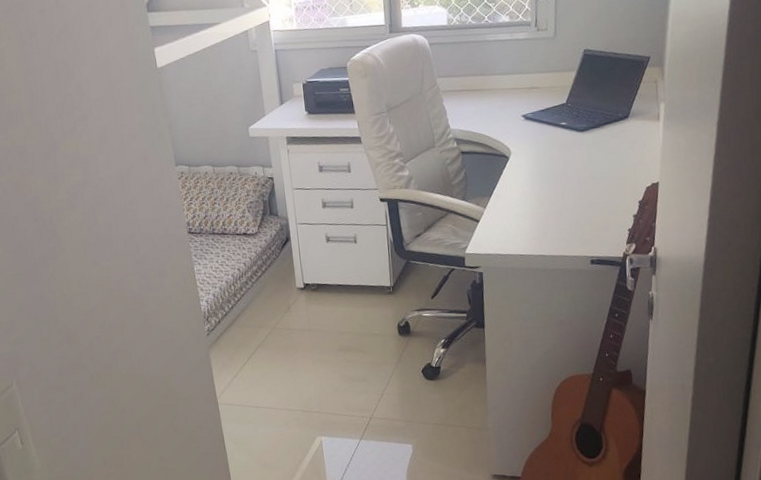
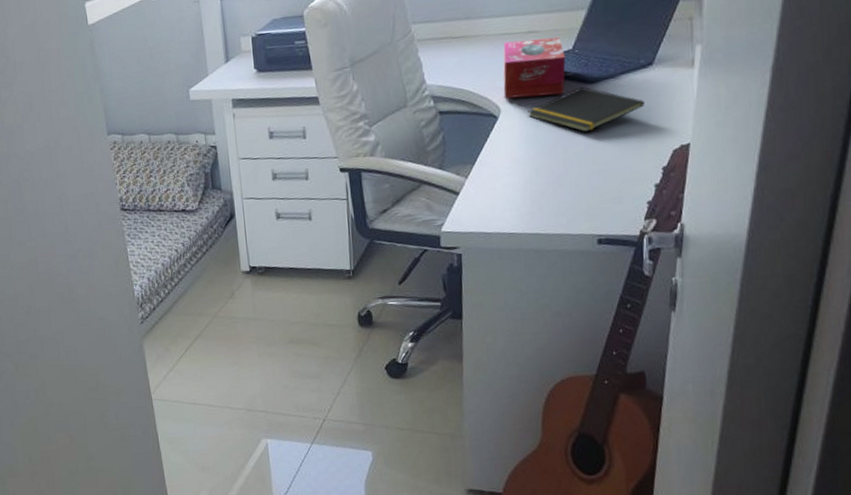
tissue box: none [511,92,561,143] -> present [503,36,566,99]
notepad: none [532,134,623,172] -> present [527,86,645,133]

